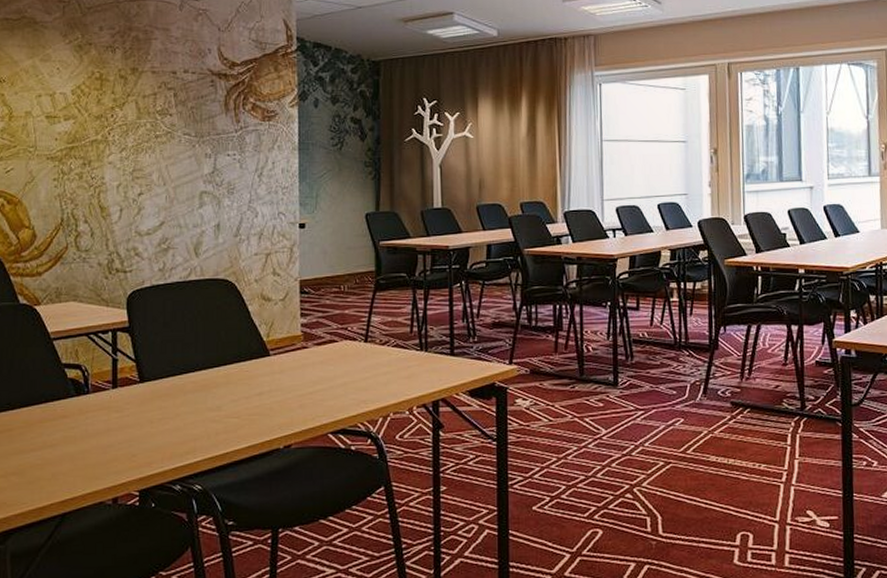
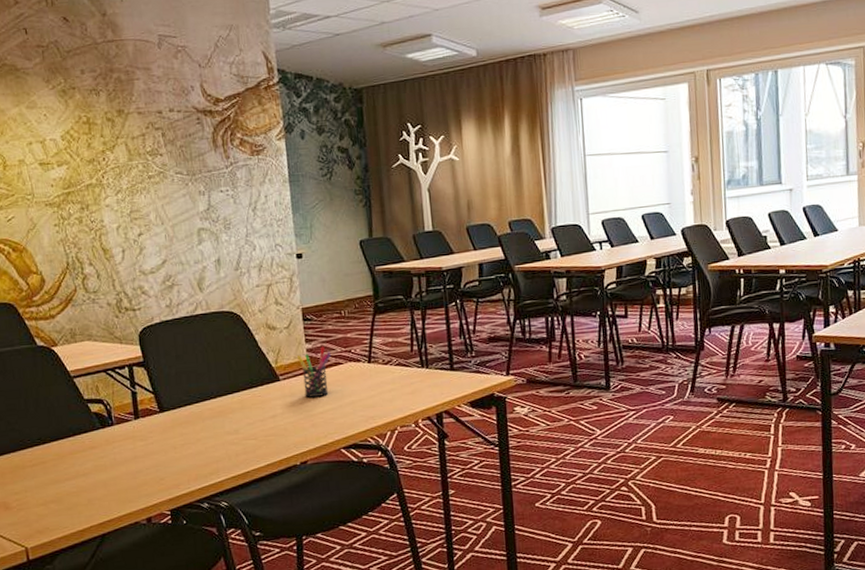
pen holder: none [290,322,327,376] -> present [296,346,331,397]

